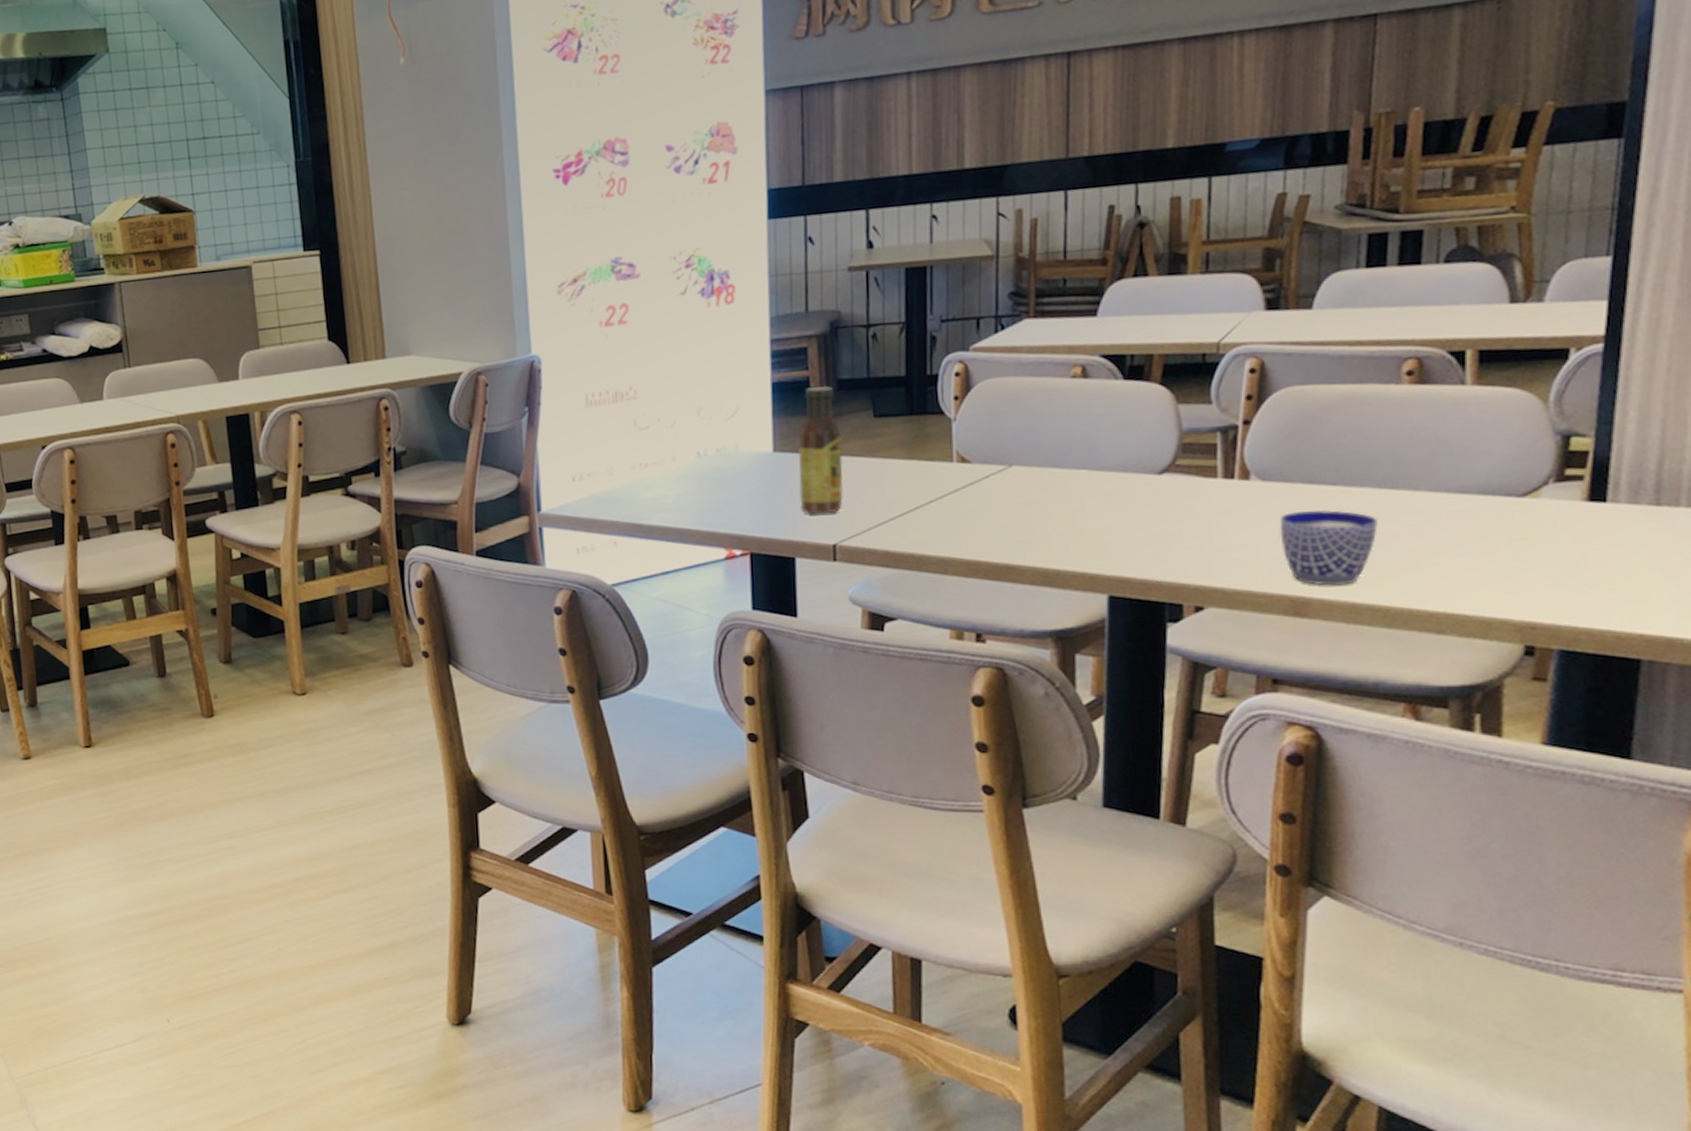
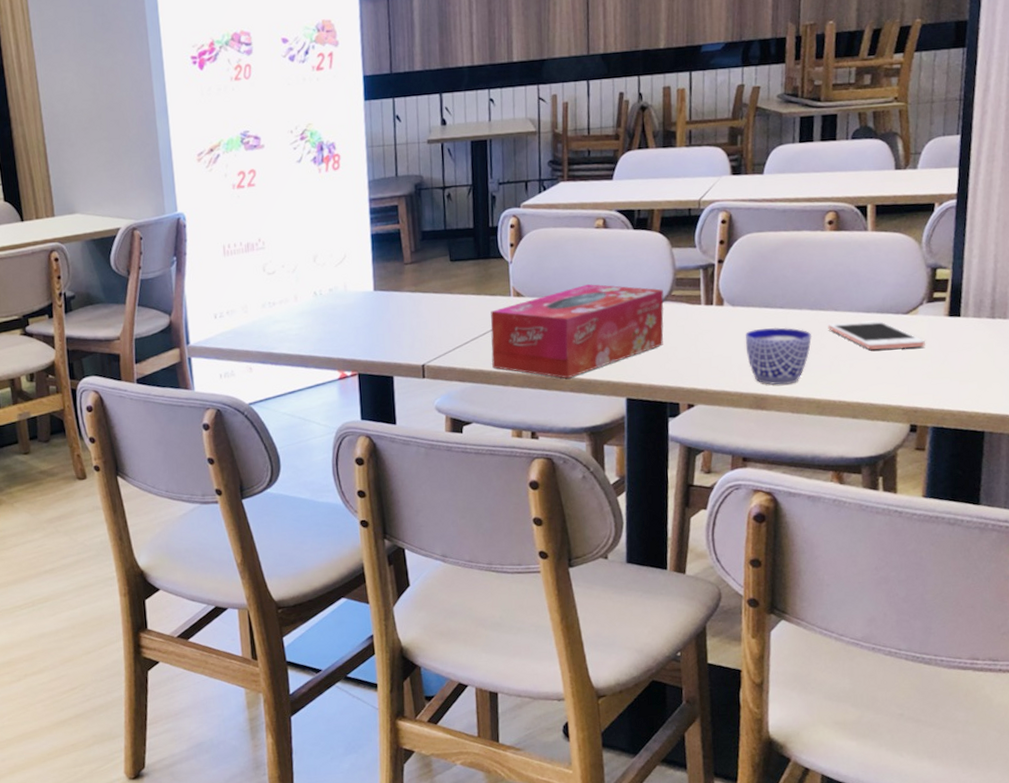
sauce bottle: present [798,385,843,515] -> none [393,236,429,341]
tissue box: none [924,449,1165,568] -> present [490,284,664,379]
cell phone: none [1402,504,1551,544] -> present [828,320,925,350]

